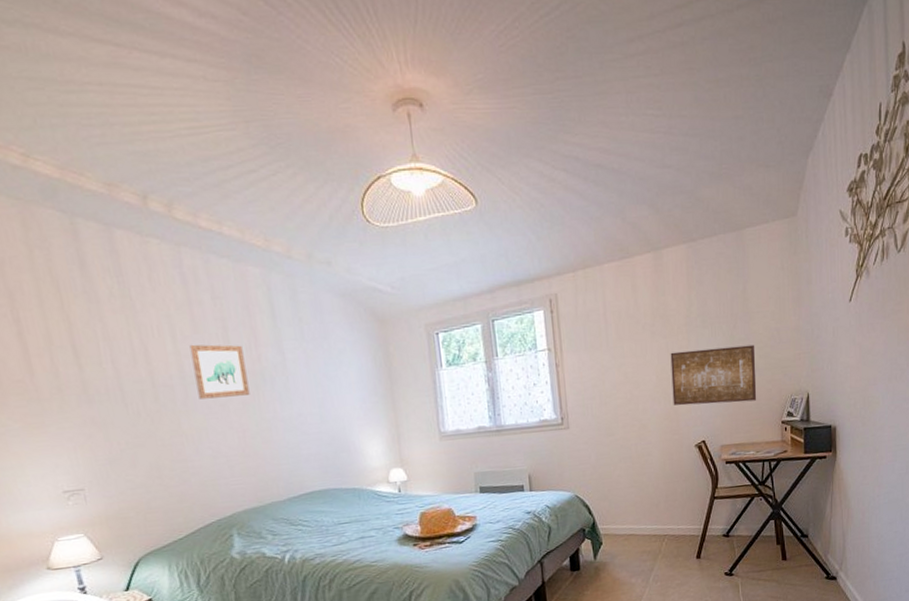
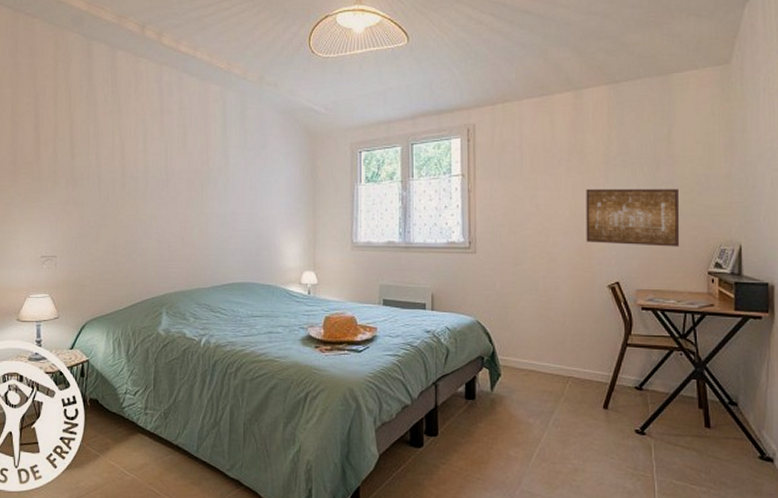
wall art: present [189,344,250,399] -> none [155,145,196,191]

